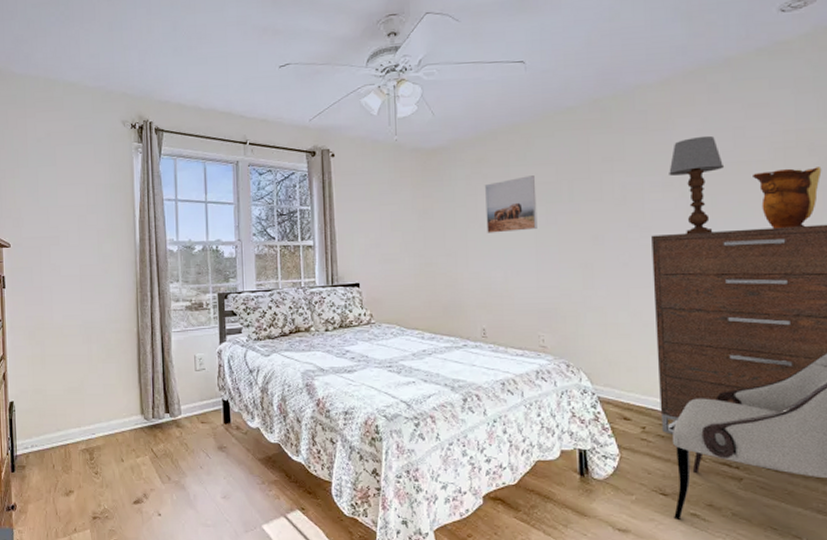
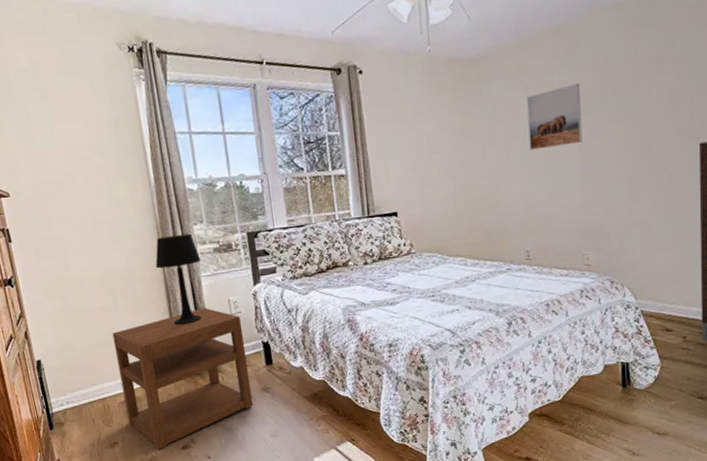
nightstand: none [83,361,208,503] -> present [112,307,254,451]
table lamp: none [130,291,173,377] -> present [155,233,202,325]

